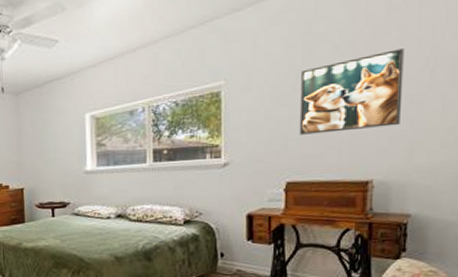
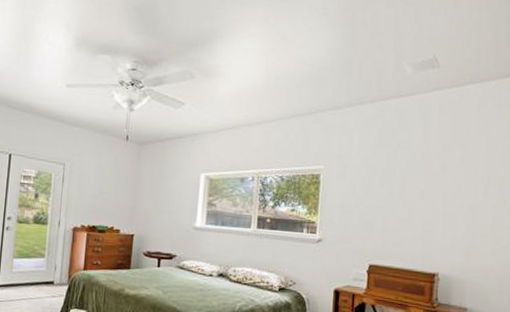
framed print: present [299,49,404,135] -> none [382,164,465,229]

